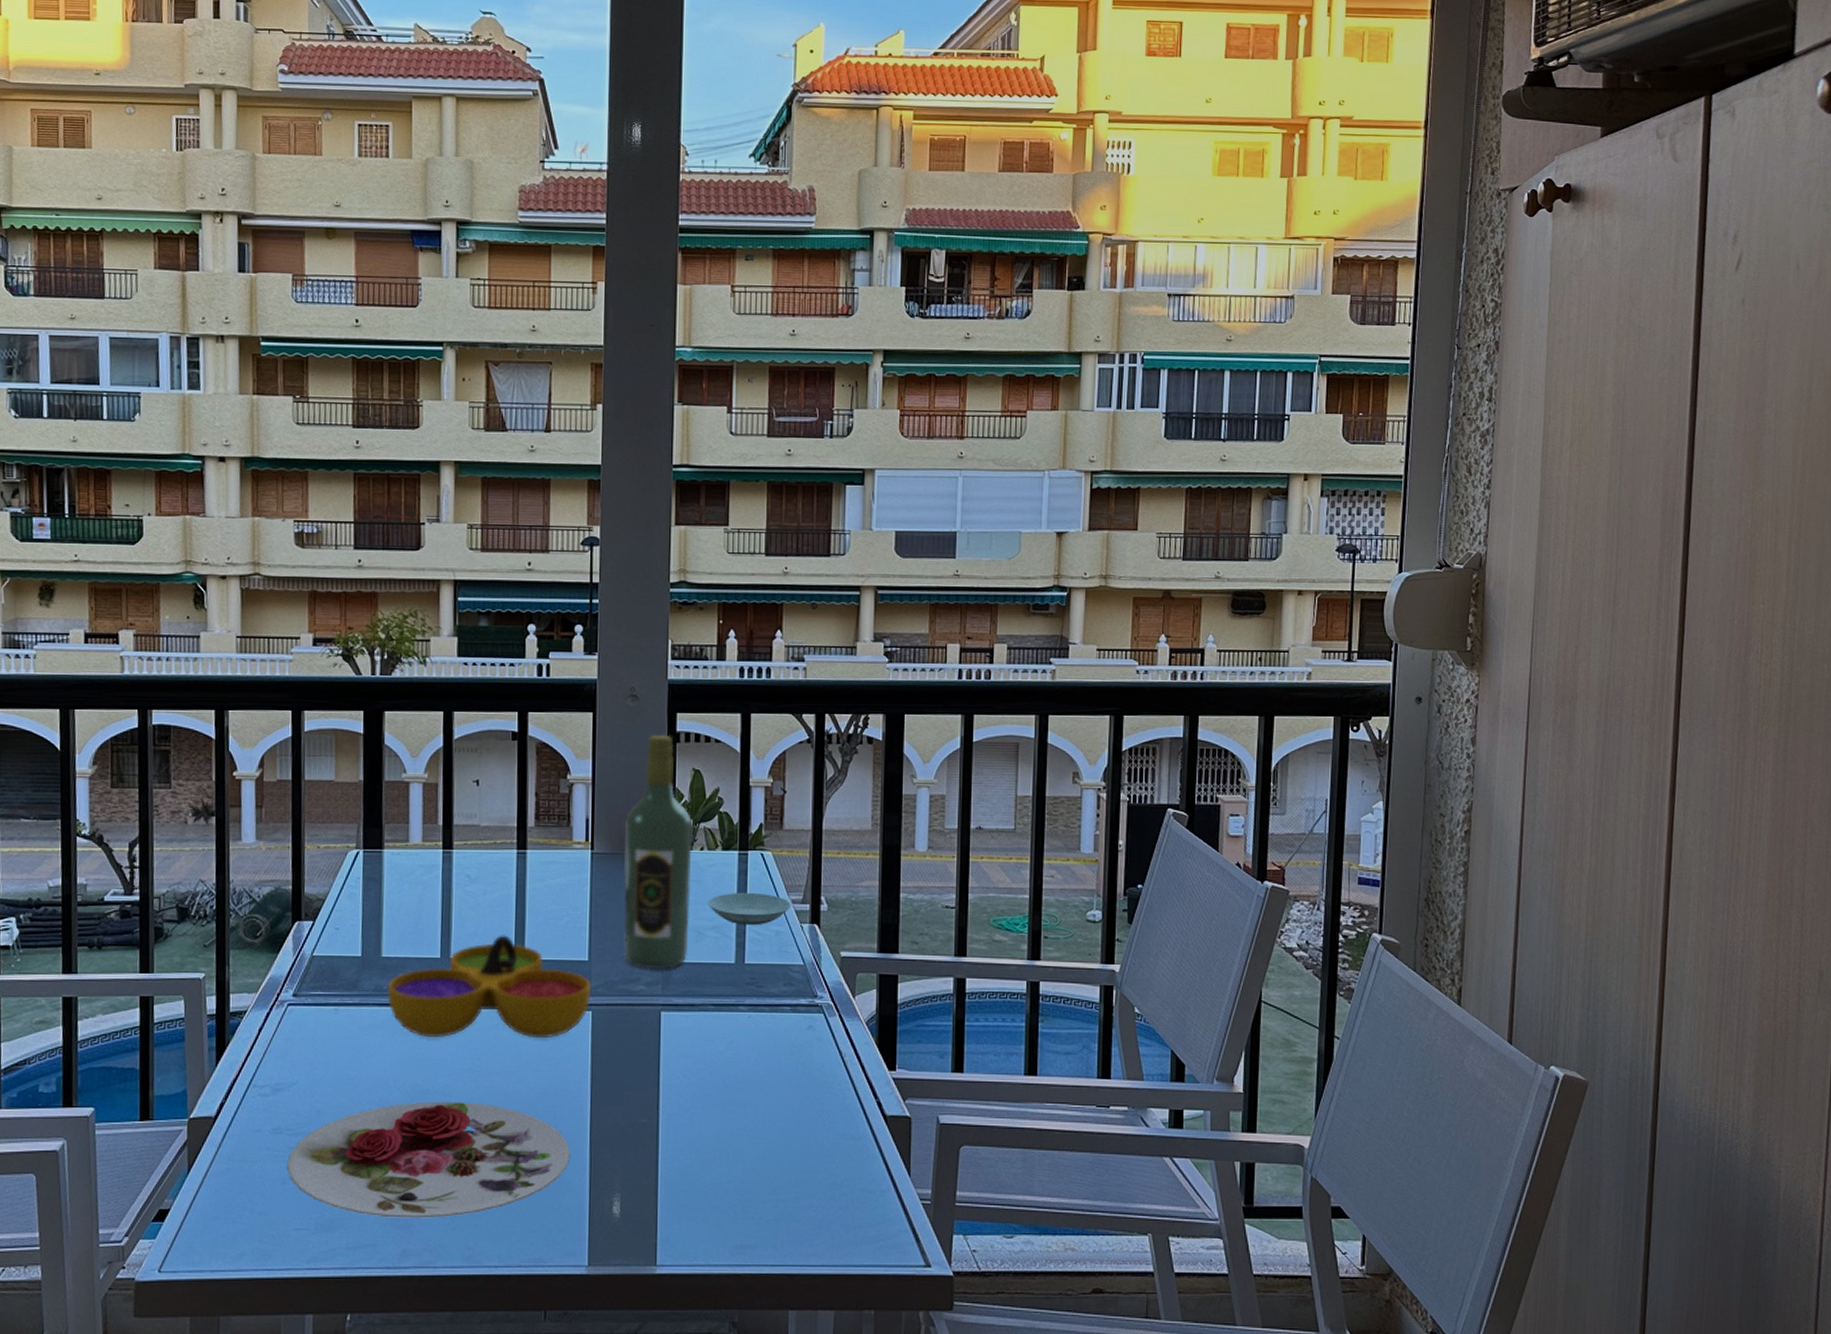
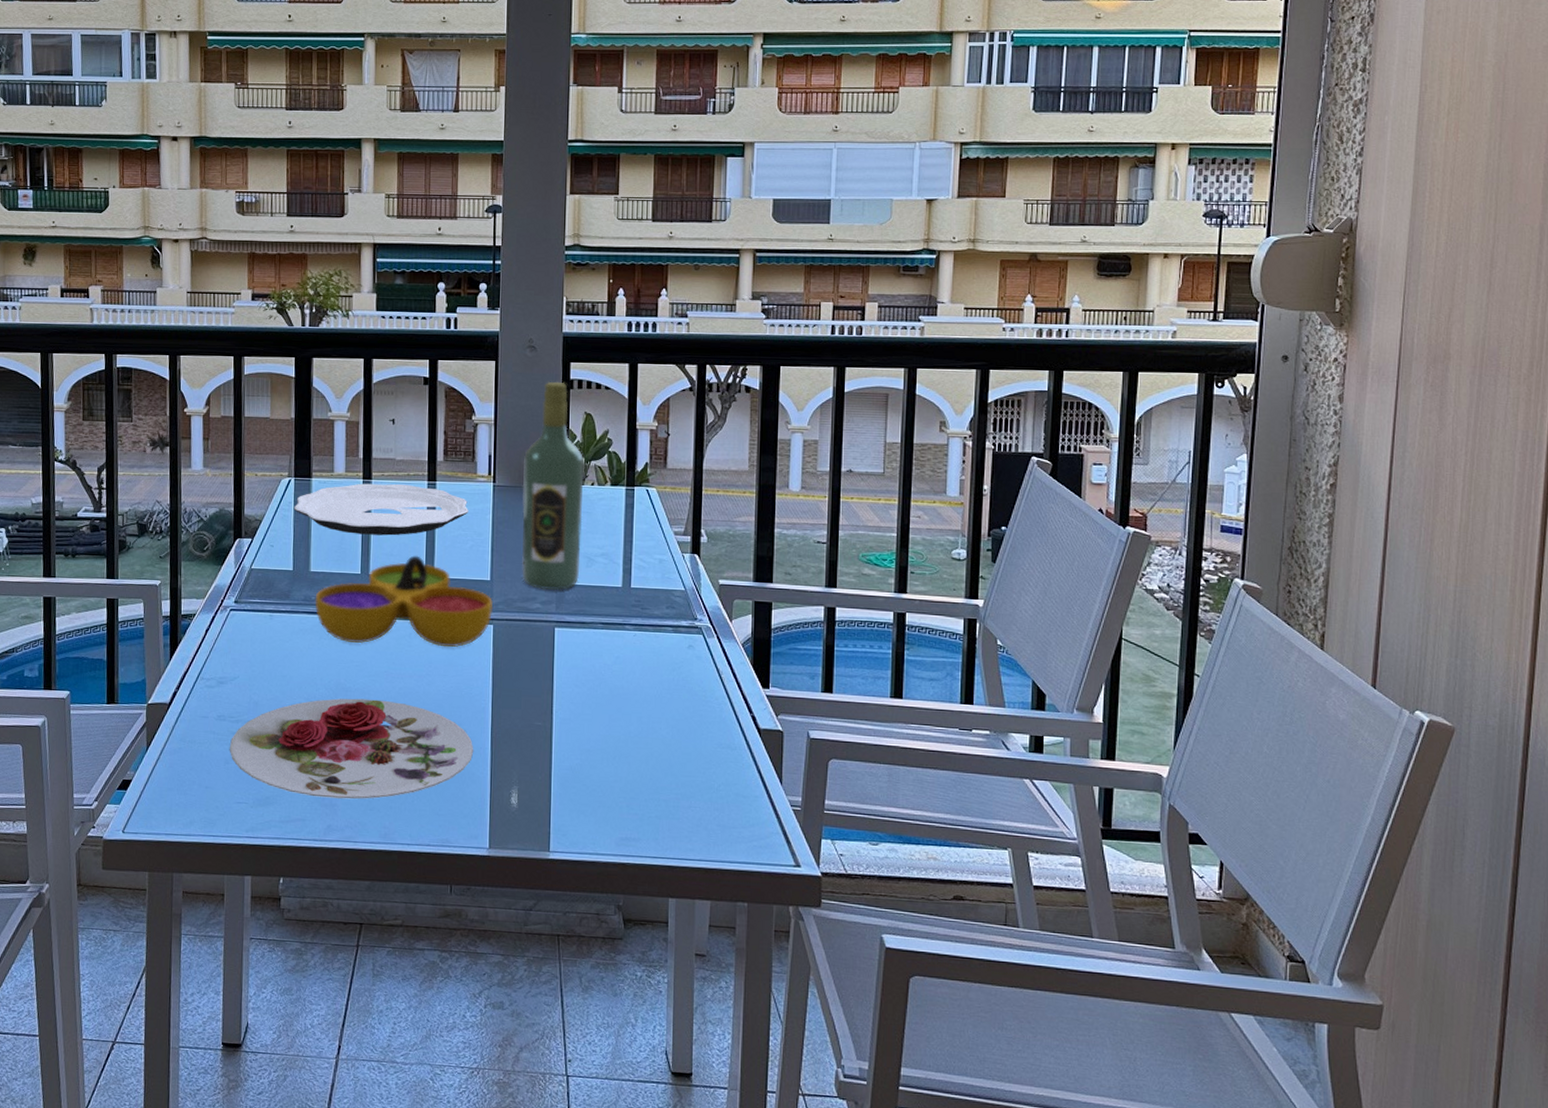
plate: none [362,853,563,913] -> present [293,483,469,536]
saucer: present [707,892,791,926] -> none [597,523,674,554]

